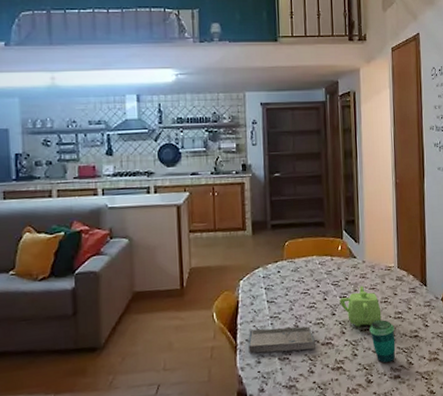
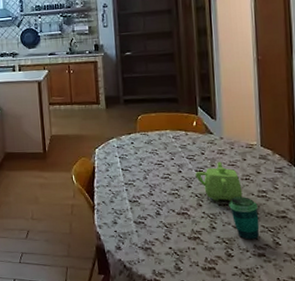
book: present [248,326,314,354] -> none [105,193,170,218]

